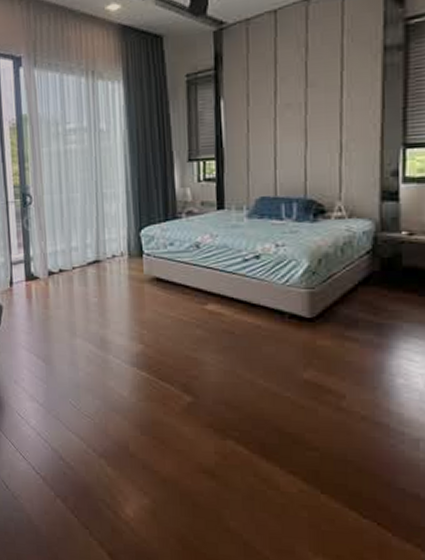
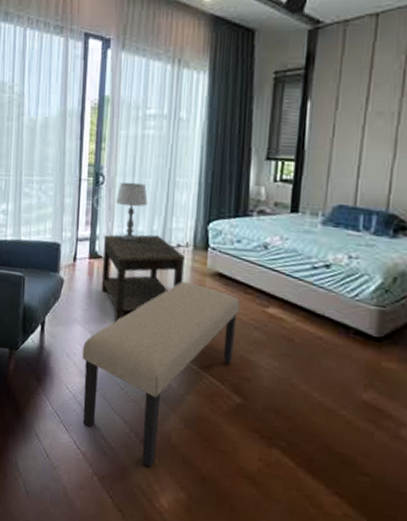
bench: none [29,291,180,481] -> present [82,281,240,468]
side table: none [38,249,122,341] -> present [101,234,186,322]
table lamp: none [45,198,78,260] -> present [115,182,148,243]

